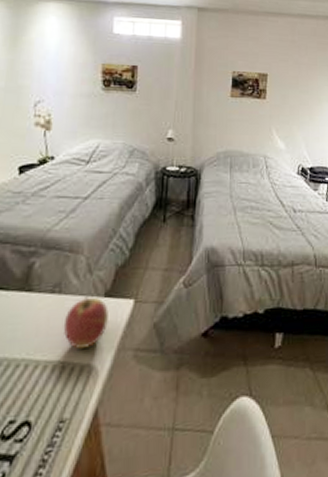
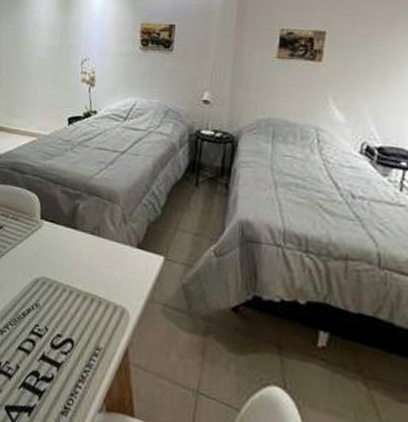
apple: present [63,295,109,350] -> none [100,243,141,291]

